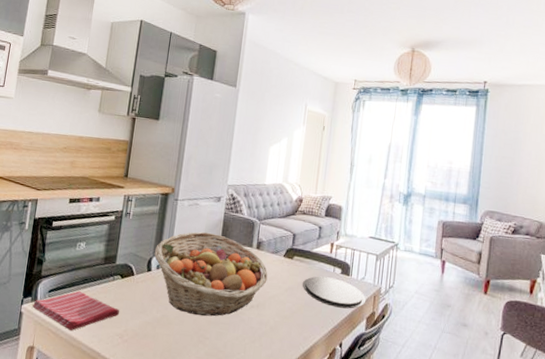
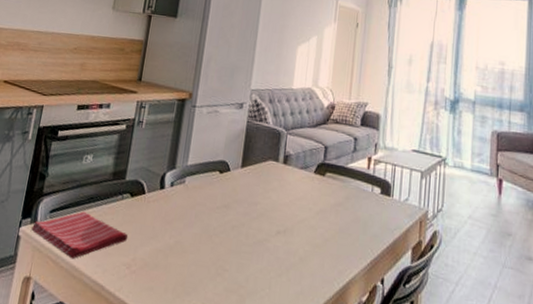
fruit basket: present [154,231,268,317] -> none [168,143,296,244]
plate: present [302,276,367,309] -> none [335,196,411,237]

